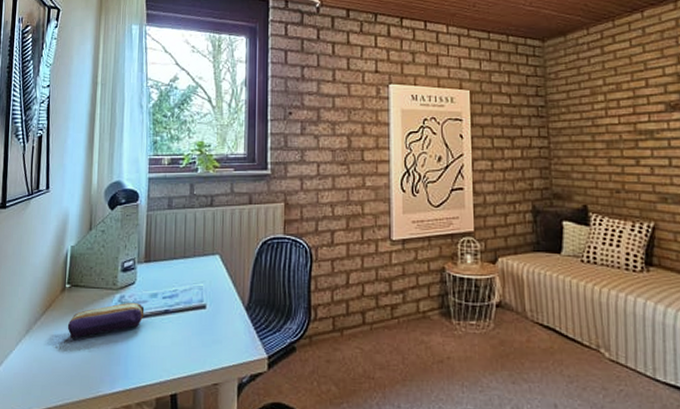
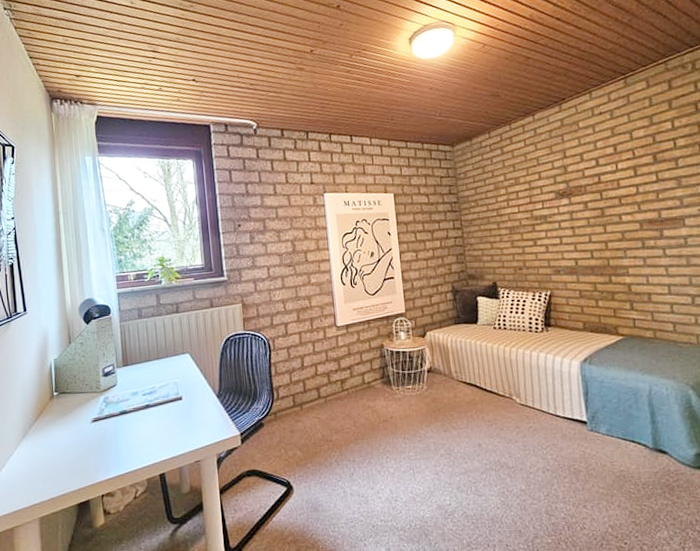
pencil case: present [67,302,145,338] -> none [59,401,128,438]

